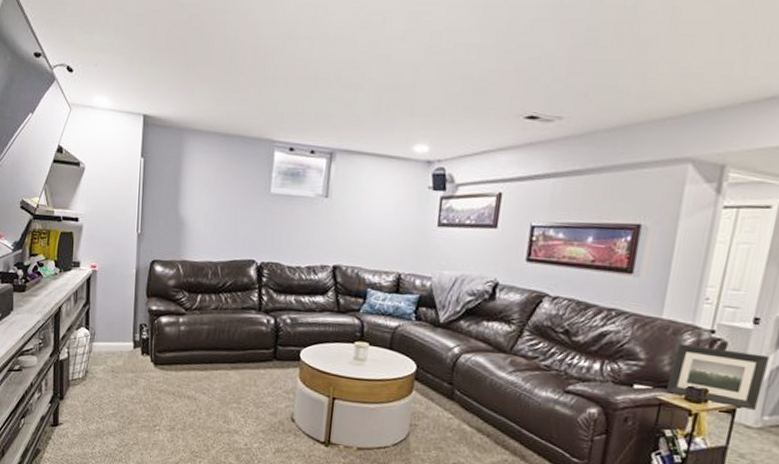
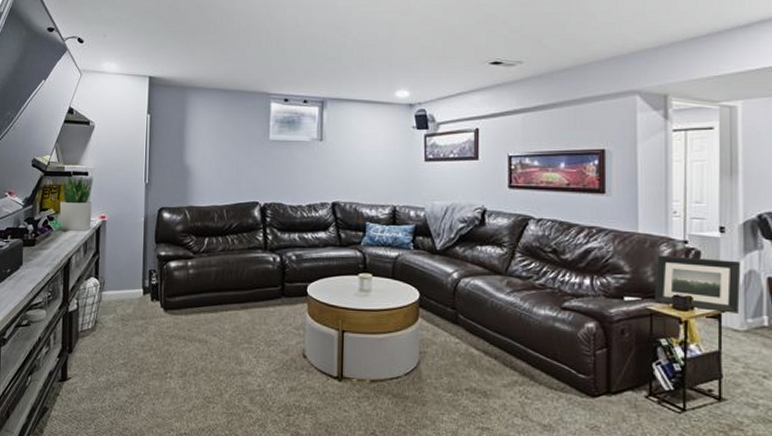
planter: none [49,220,83,280] -> present [59,174,92,232]

